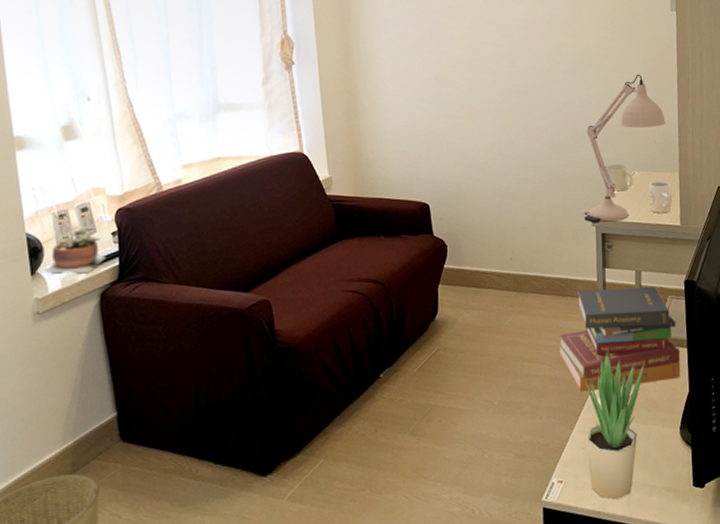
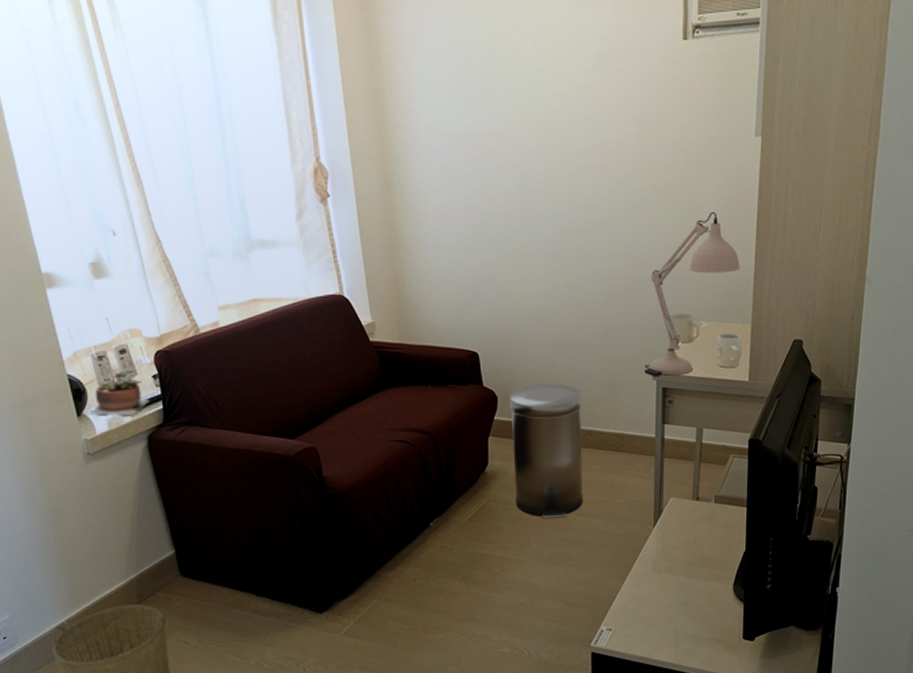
pedal bin: none [459,231,531,367] -> present [510,383,583,520]
books: present [559,287,681,392] -> none [612,445,739,547]
potted plant: present [584,350,645,500] -> none [636,507,701,648]

